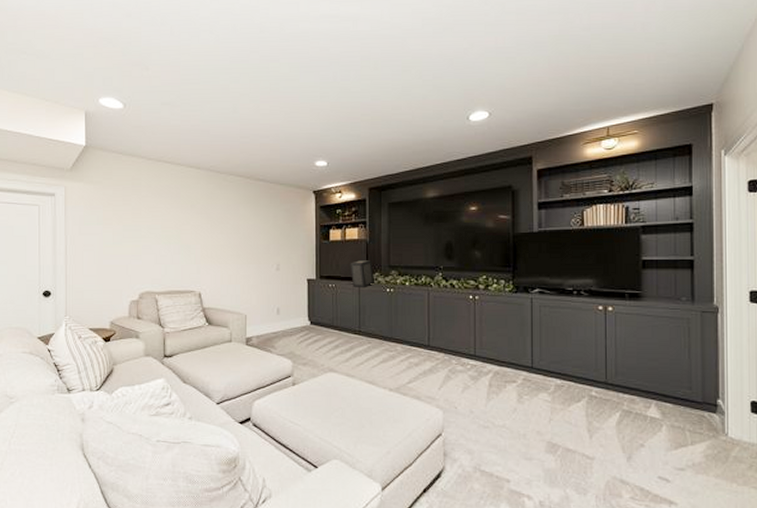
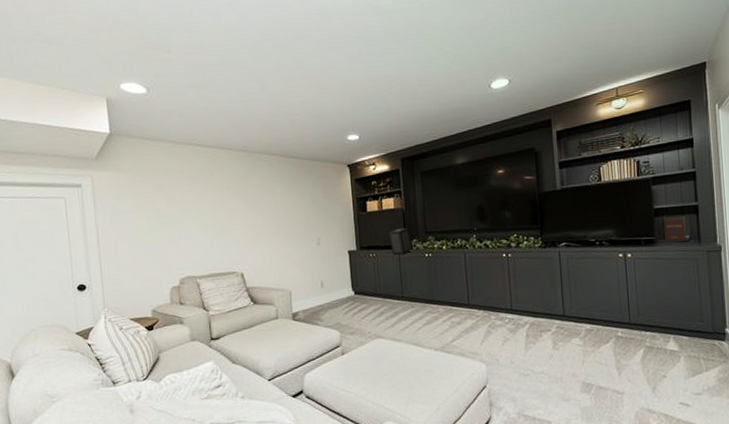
books: none [651,269,681,299] -> present [662,214,690,242]

